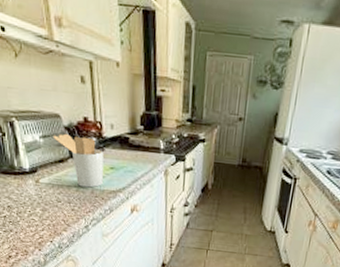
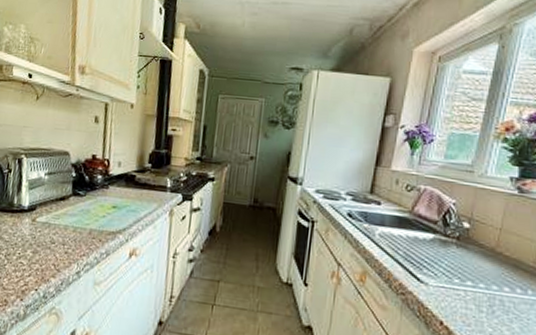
utensil holder: present [53,133,104,188] -> none [58,170,108,228]

